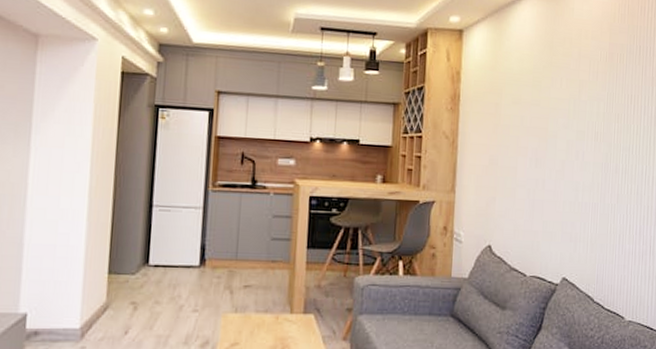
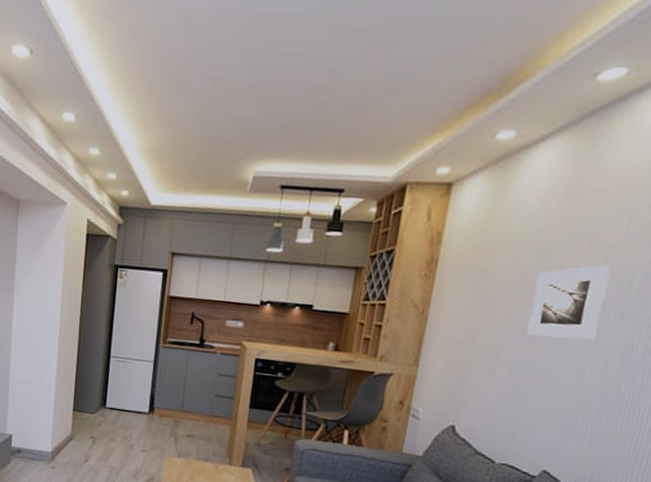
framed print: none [534,97,584,160] -> present [526,264,611,340]

